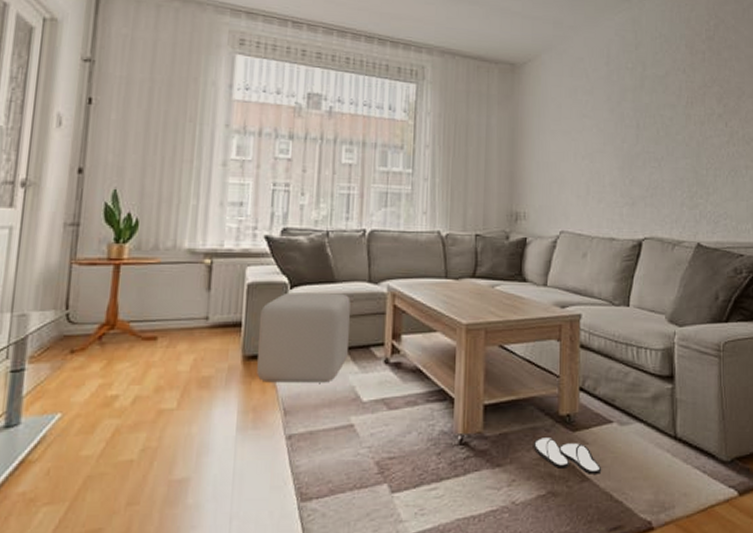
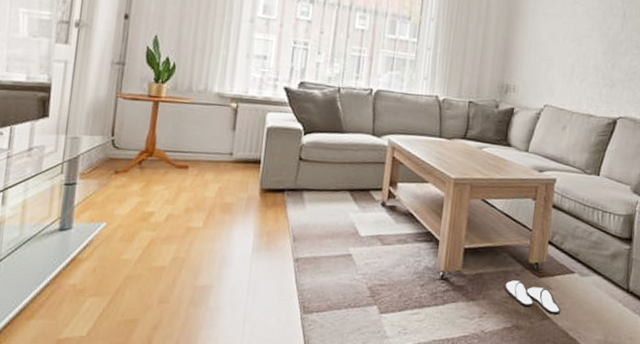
pouf: present [257,292,351,383] -> none [272,138,356,218]

